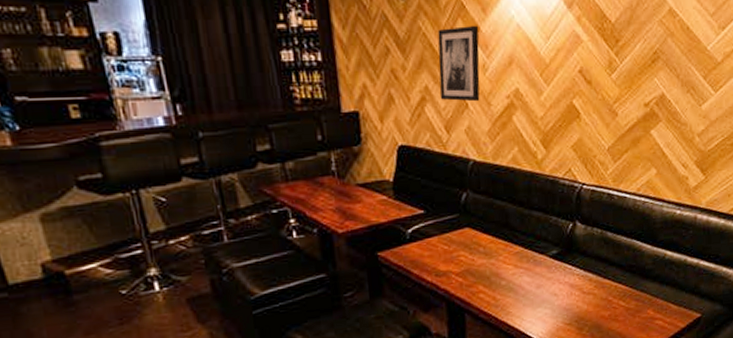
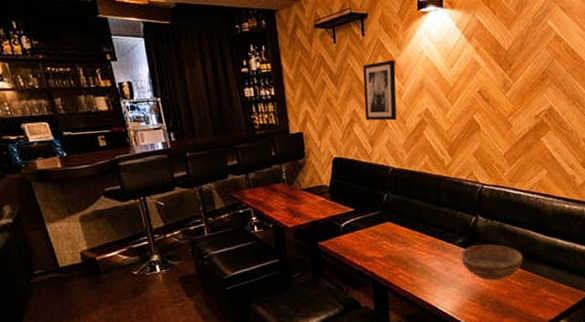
bowl: none [554,256,627,300] -> present [460,244,523,281]

